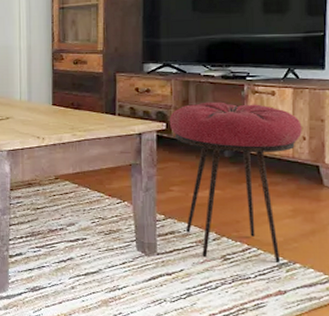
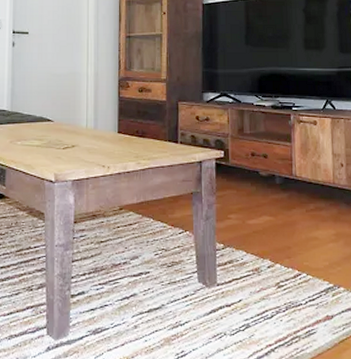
stool: present [169,102,302,263] -> none [226,130,340,287]

